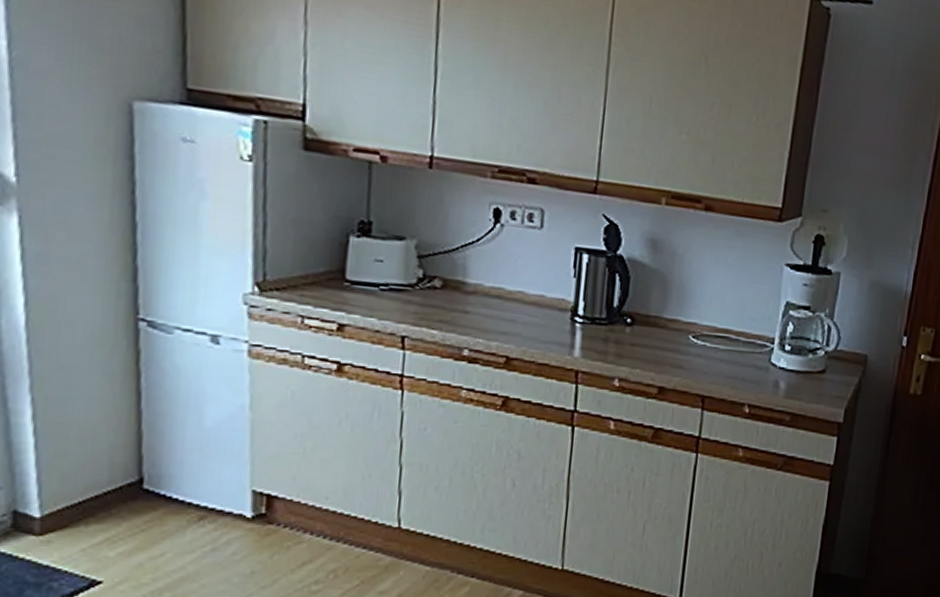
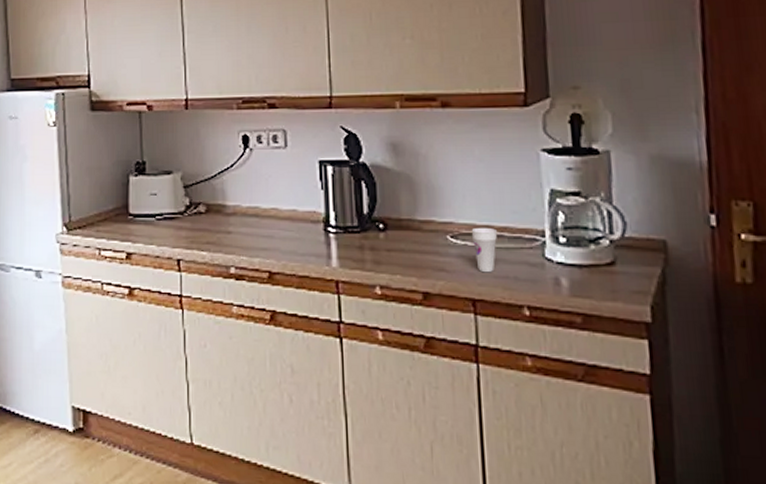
cup: none [711,330,734,373] -> present [471,227,497,273]

